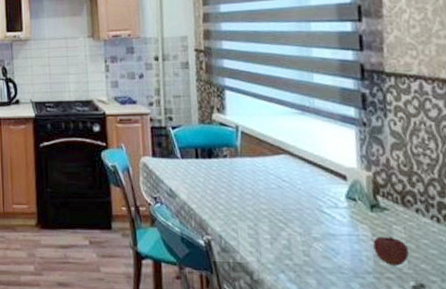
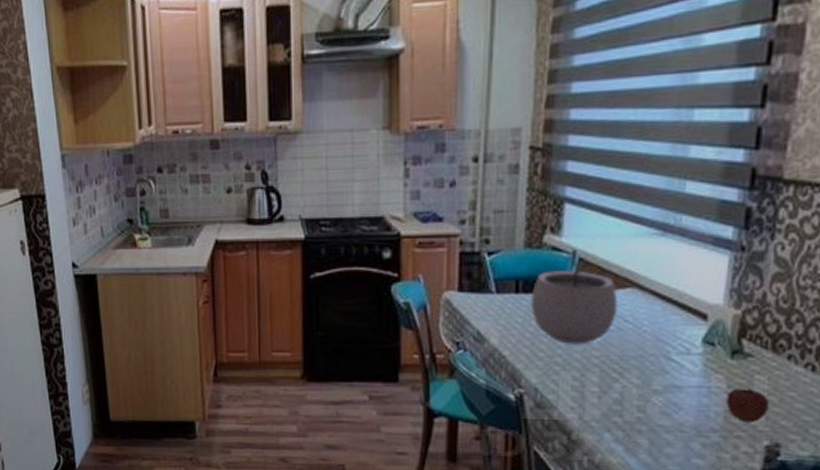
plant pot: none [208,128,276,199] -> present [530,253,618,344]

